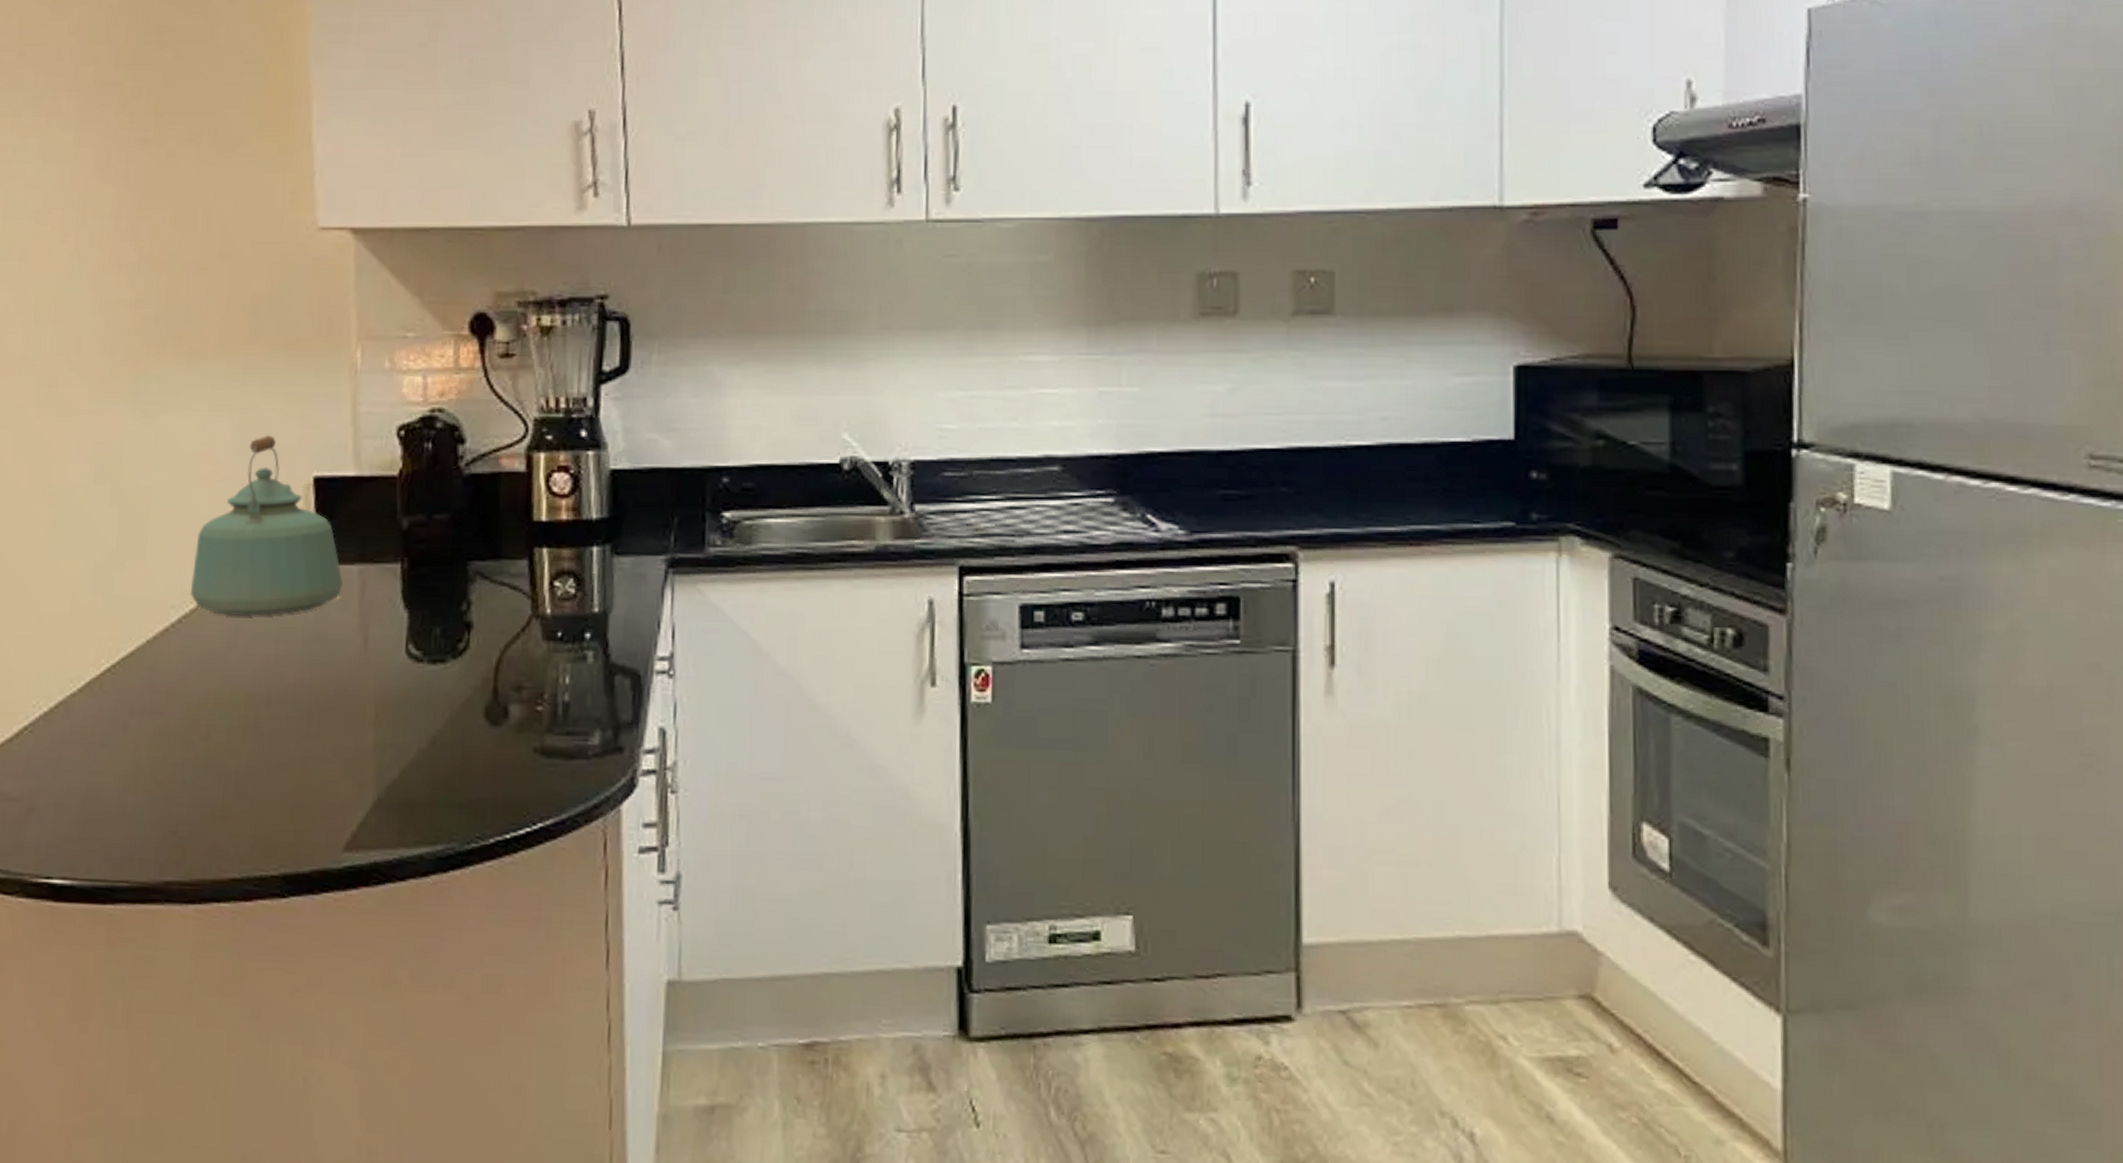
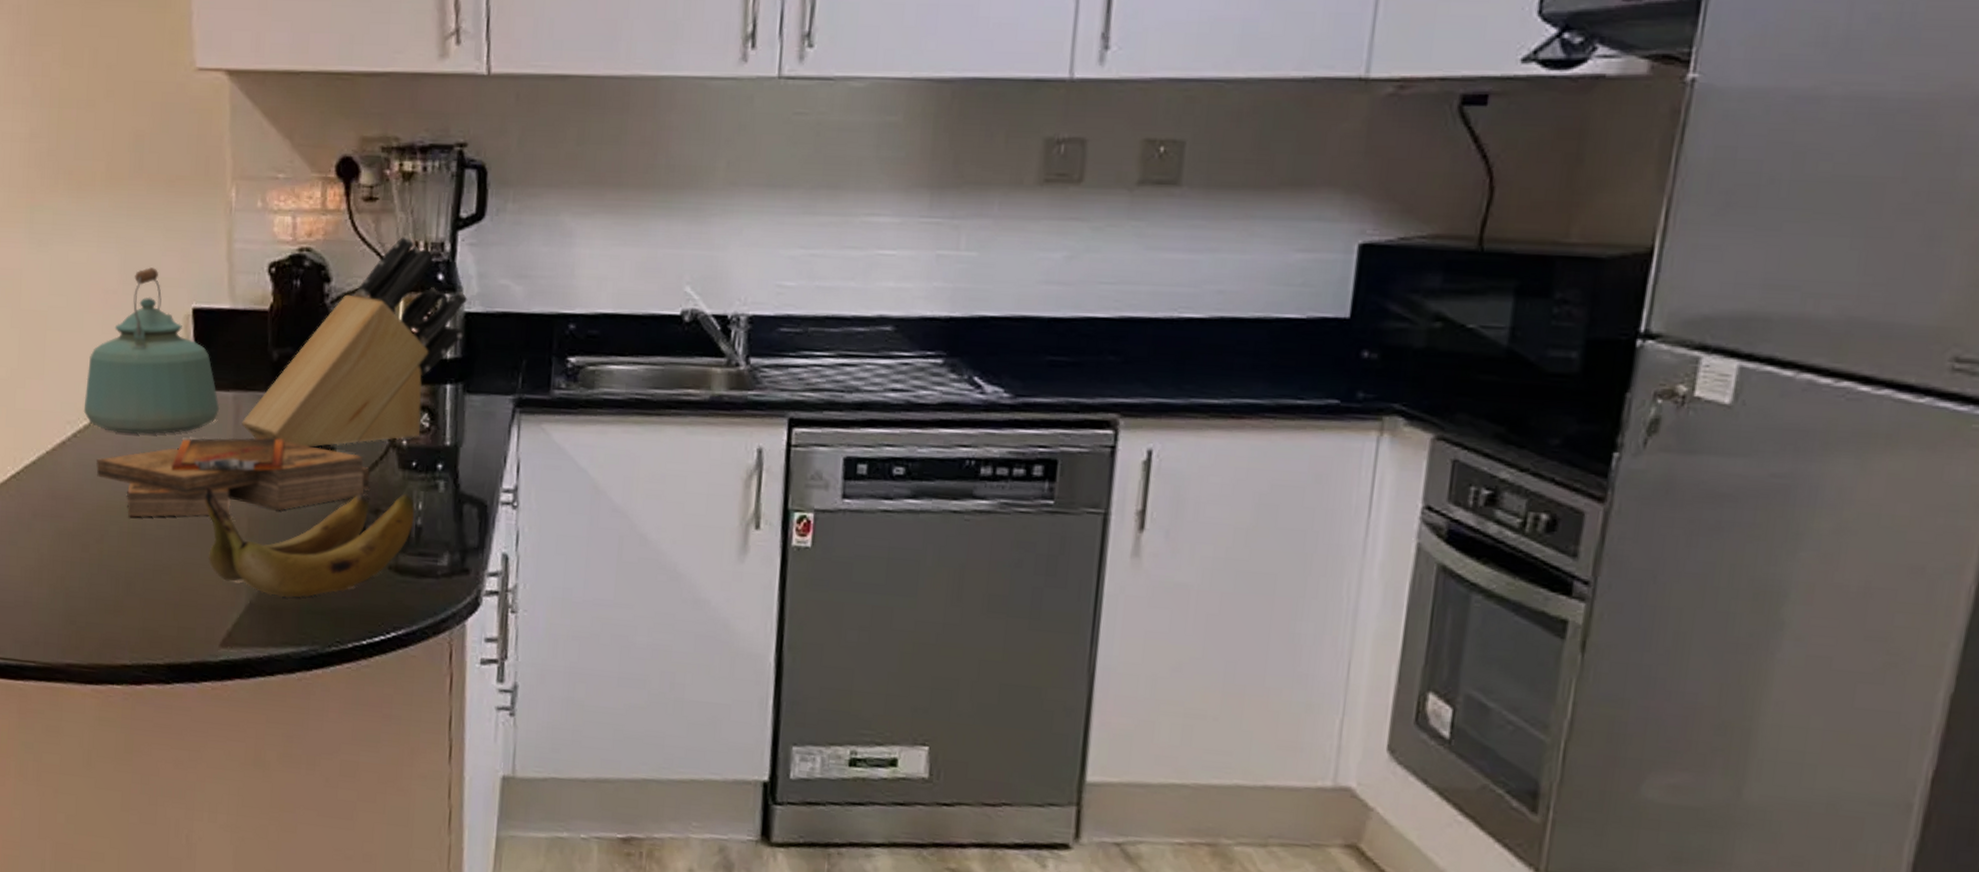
clipboard: none [203,613,511,709] -> present [96,437,370,517]
banana: none [326,666,562,791] -> present [204,486,415,598]
knife block: none [368,391,614,622] -> present [242,234,468,447]

